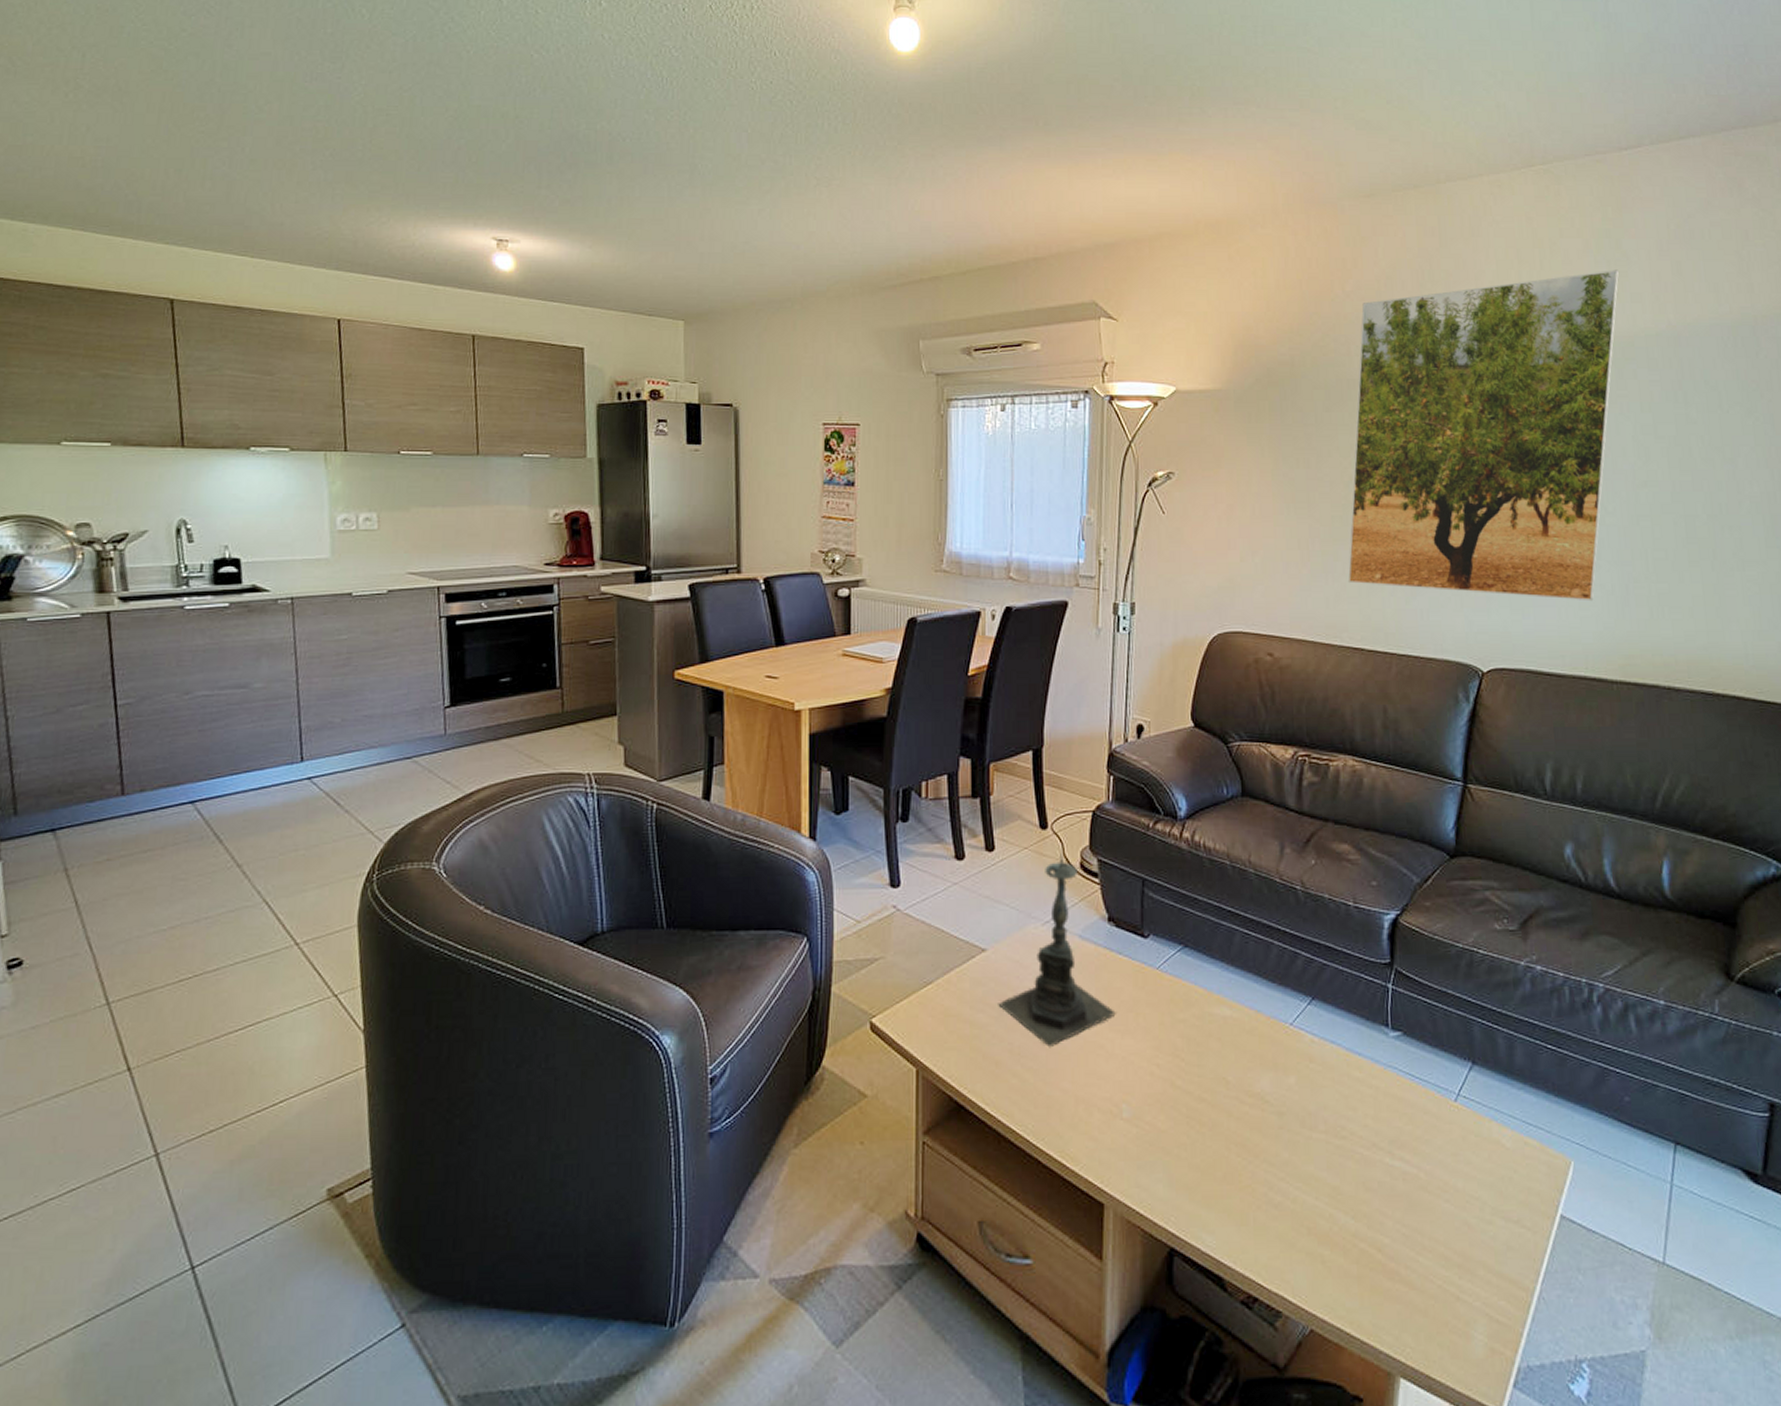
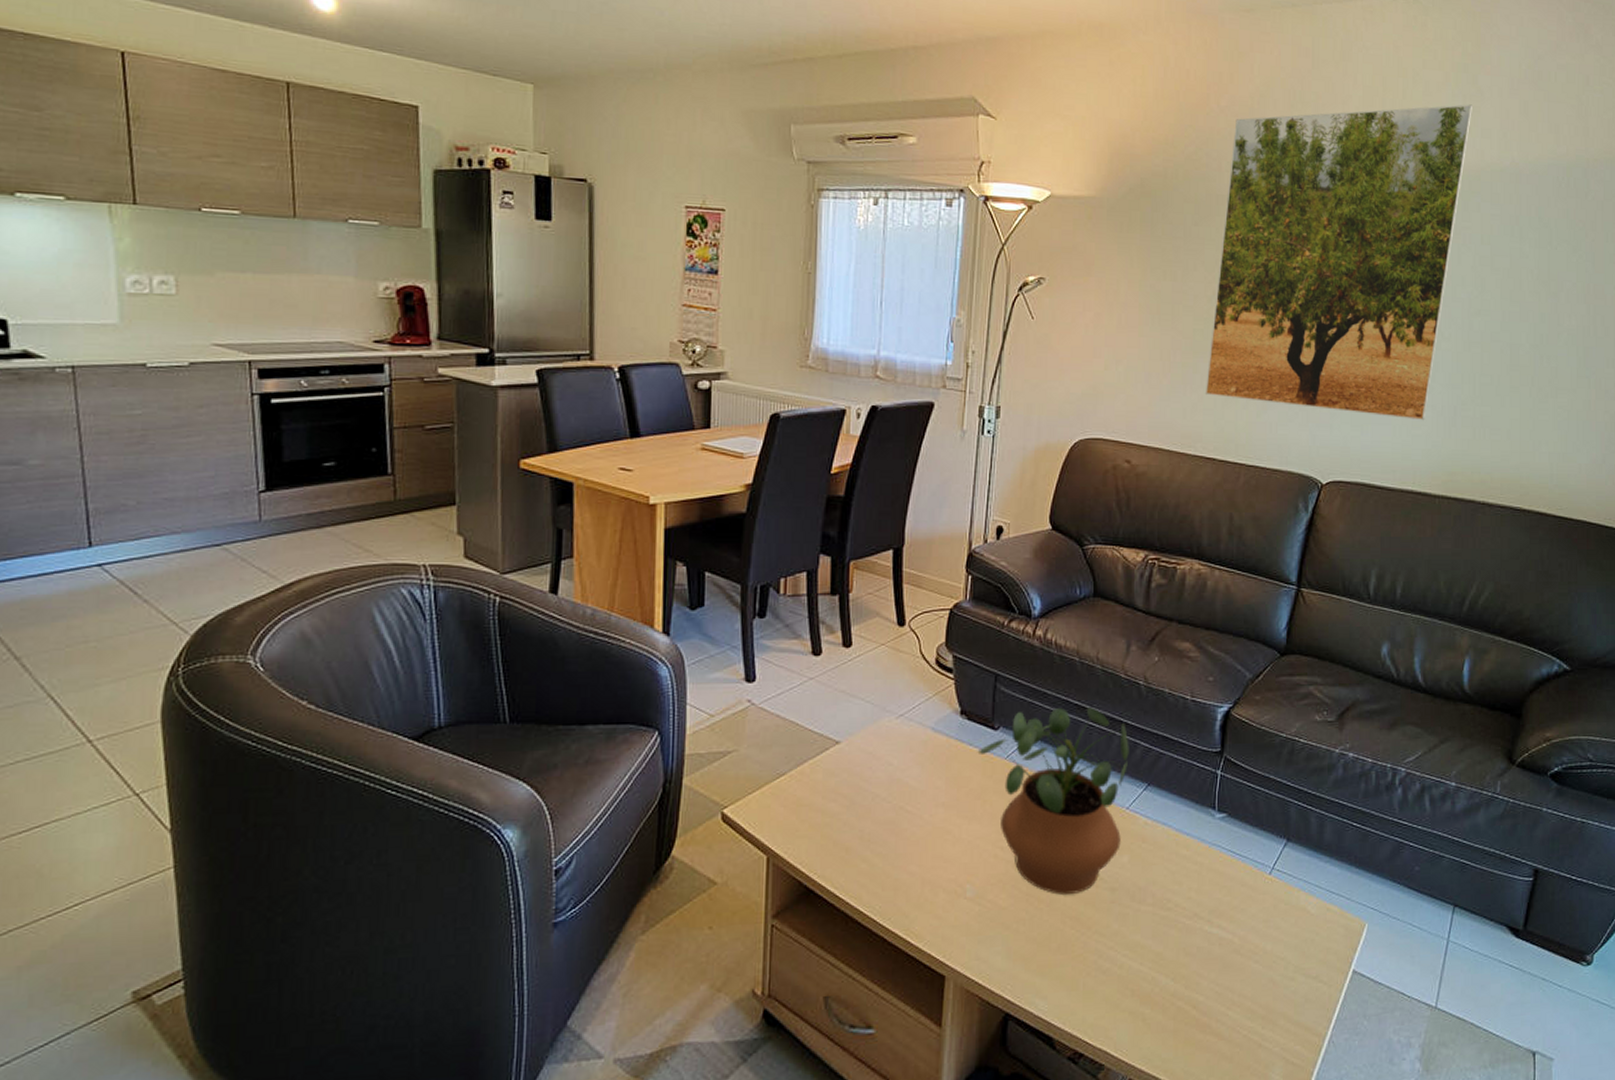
candle holder: present [998,844,1116,1048] -> none [850,641,964,834]
potted plant: none [1127,913,1290,1118] -> present [977,706,1129,894]

